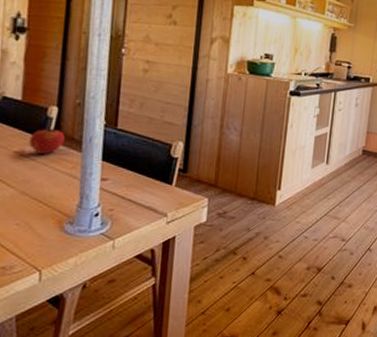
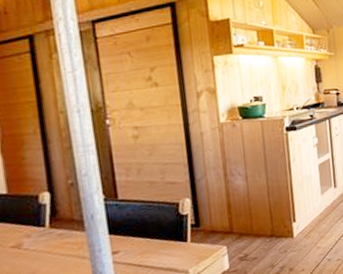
apple: present [29,125,65,154] -> none [25,212,64,244]

